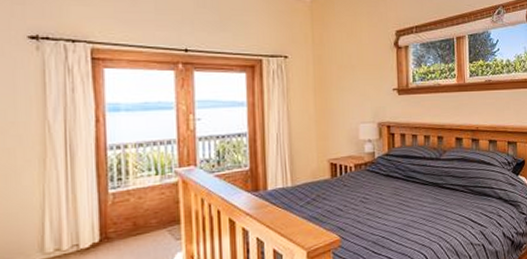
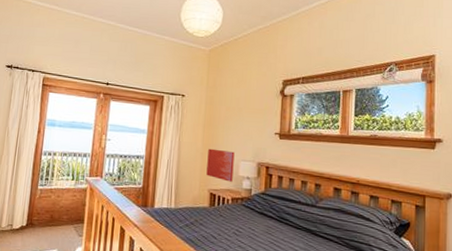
wall art: none [322,114,354,148] -> present [206,148,235,182]

